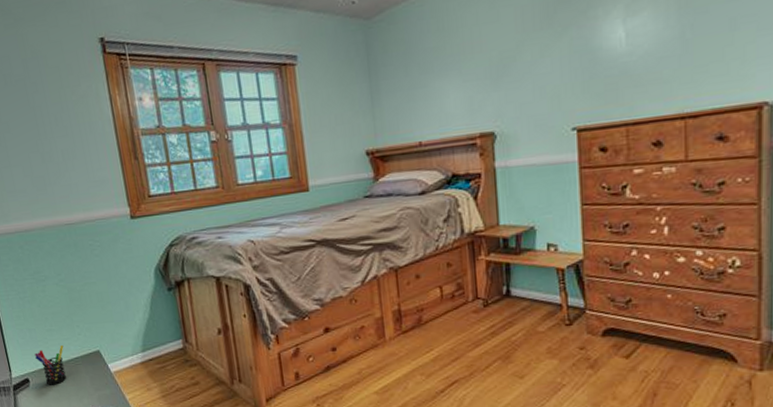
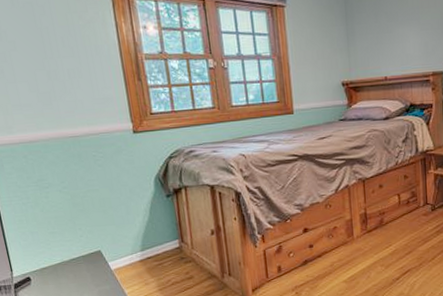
pen holder: present [34,344,67,385] -> none [36,246,68,283]

